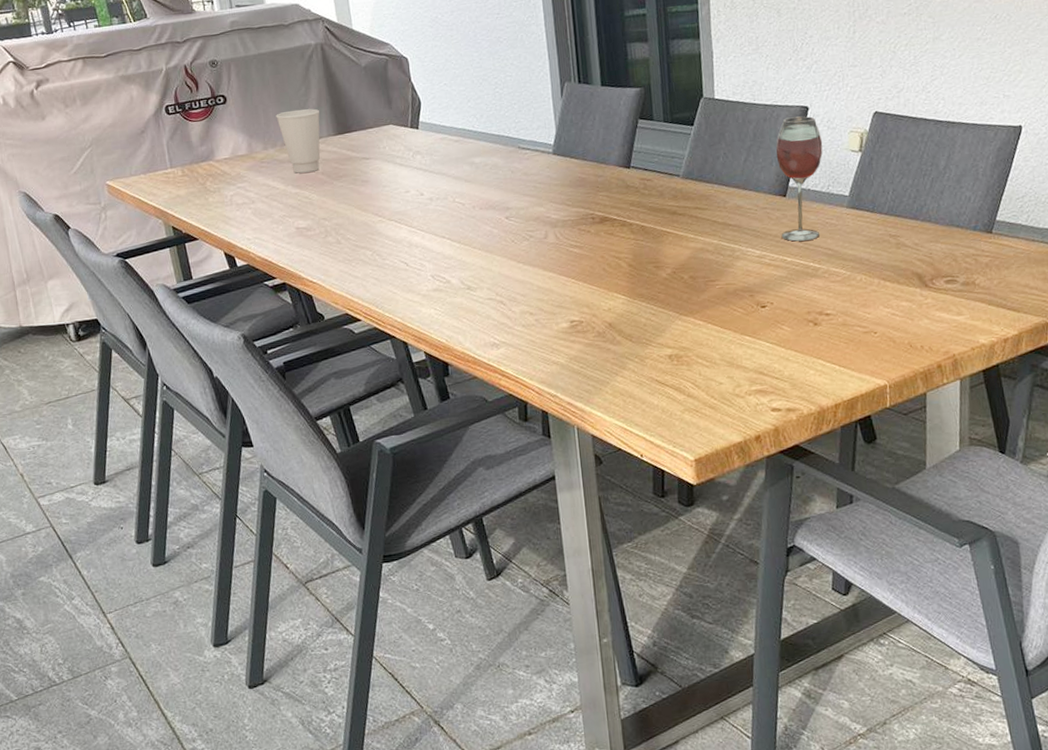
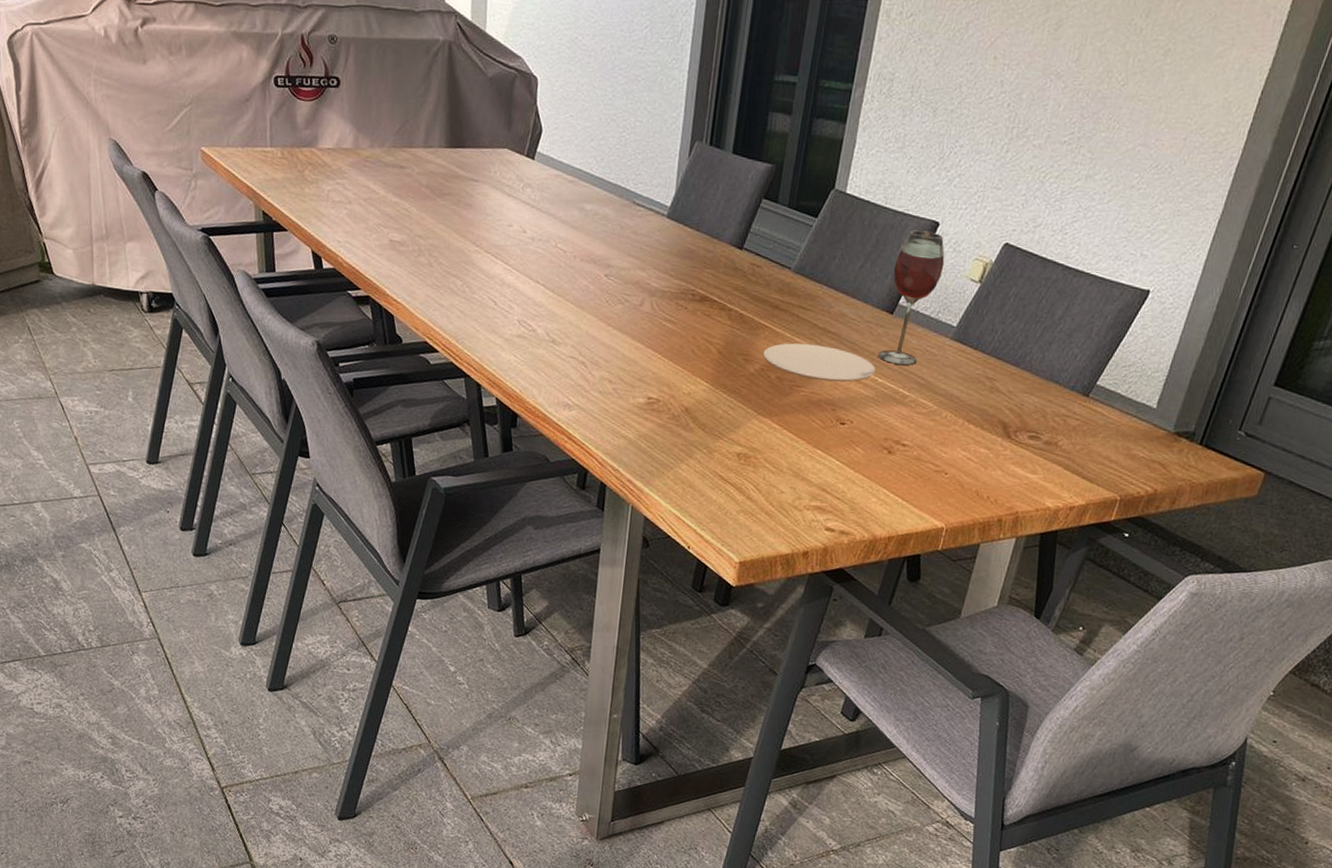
cup: present [276,108,321,174] -> none [388,109,436,183]
plate: none [671,238,783,272] -> present [763,343,876,382]

